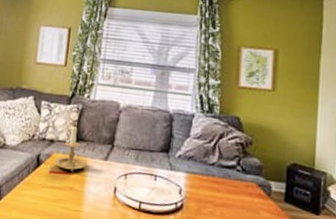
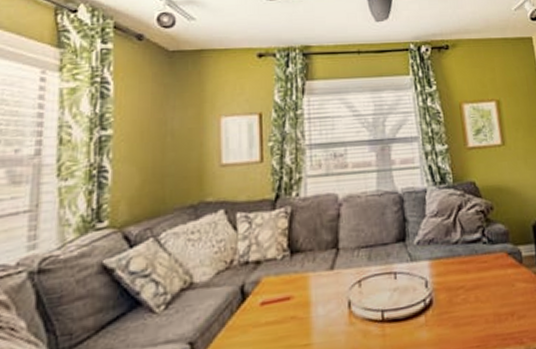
candle holder: present [54,125,88,172] -> none [264,235,310,296]

